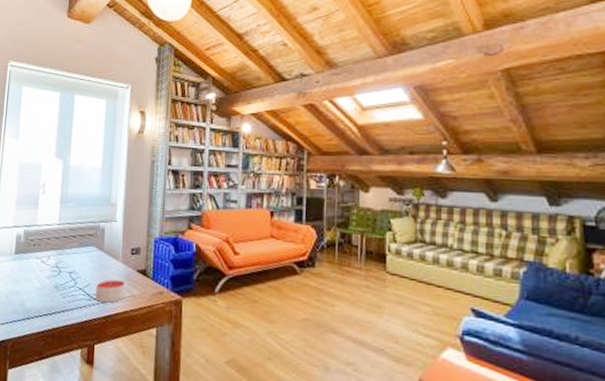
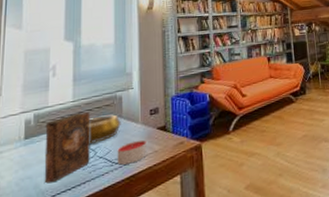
book: none [29,237,74,304] -> present [44,112,90,184]
decorative bowl: none [70,245,102,273] -> present [89,114,121,144]

